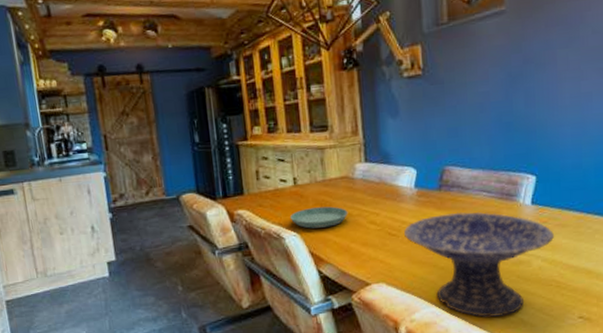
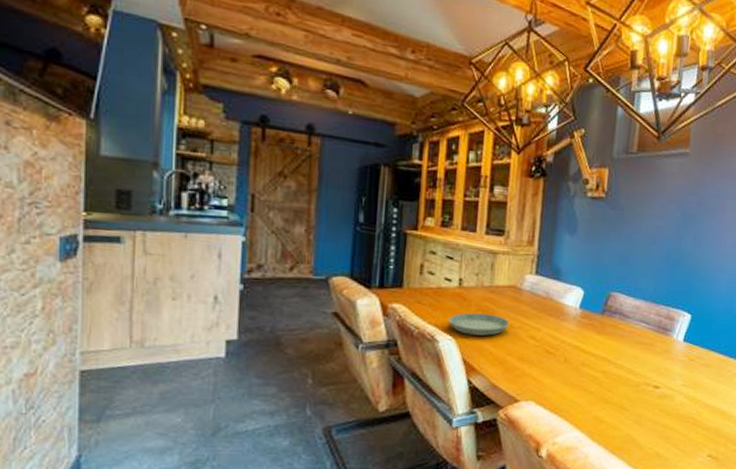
decorative bowl: present [404,211,554,317] -> none [562,339,699,449]

